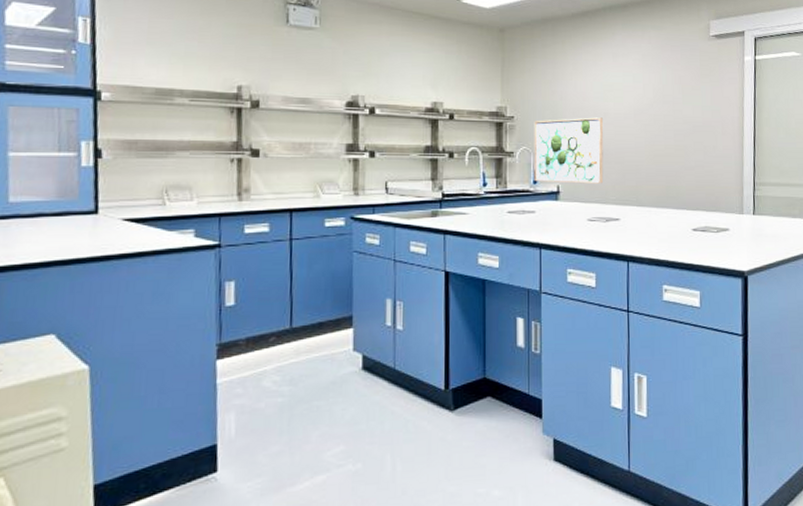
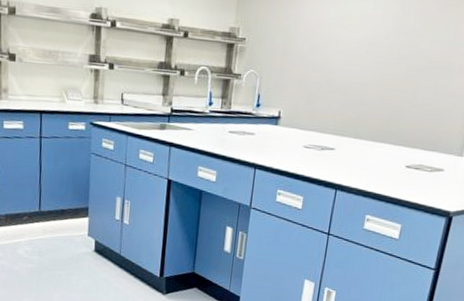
wall art: present [534,117,604,184] -> none [257,44,335,113]

